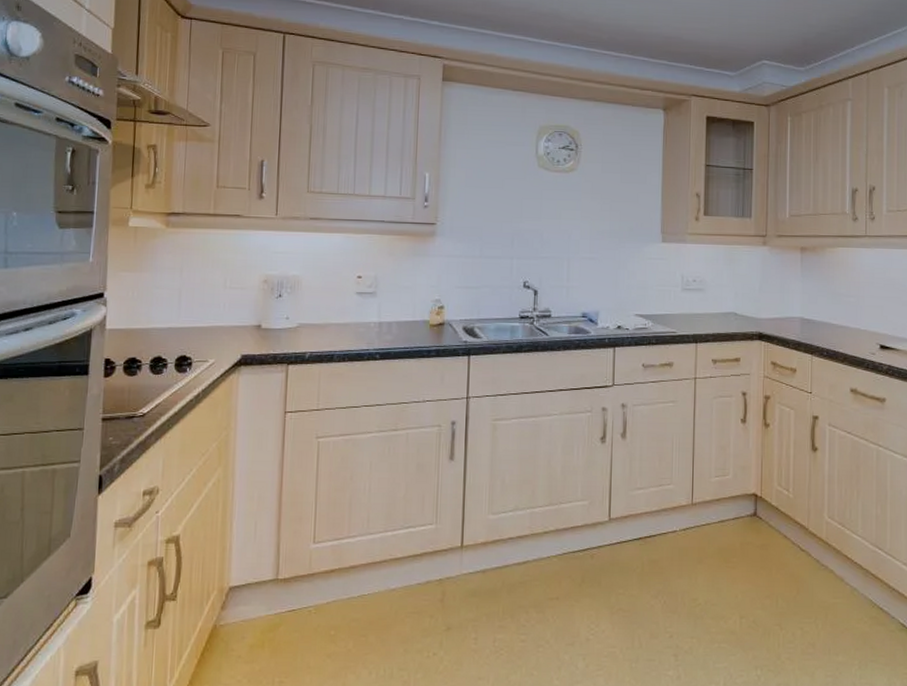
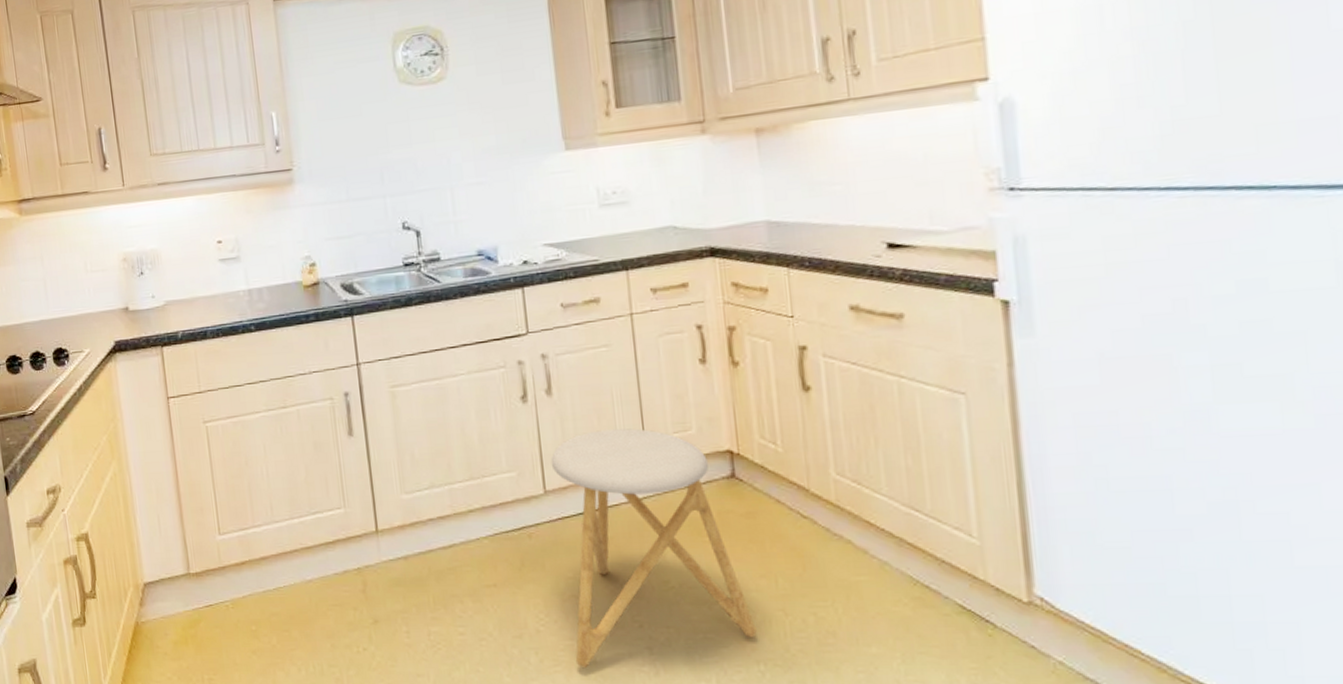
stool: none [615,470,758,672] -> present [550,428,757,667]

